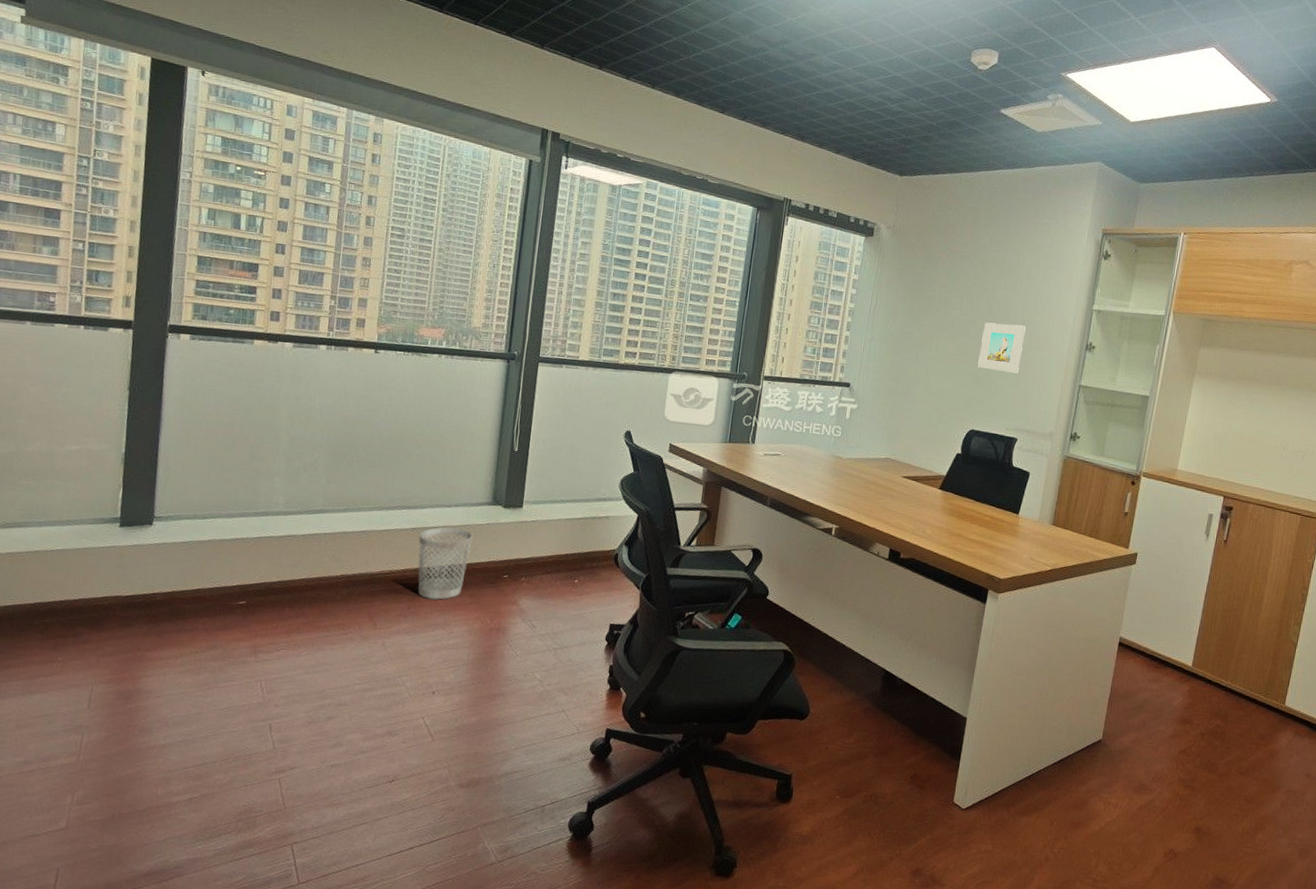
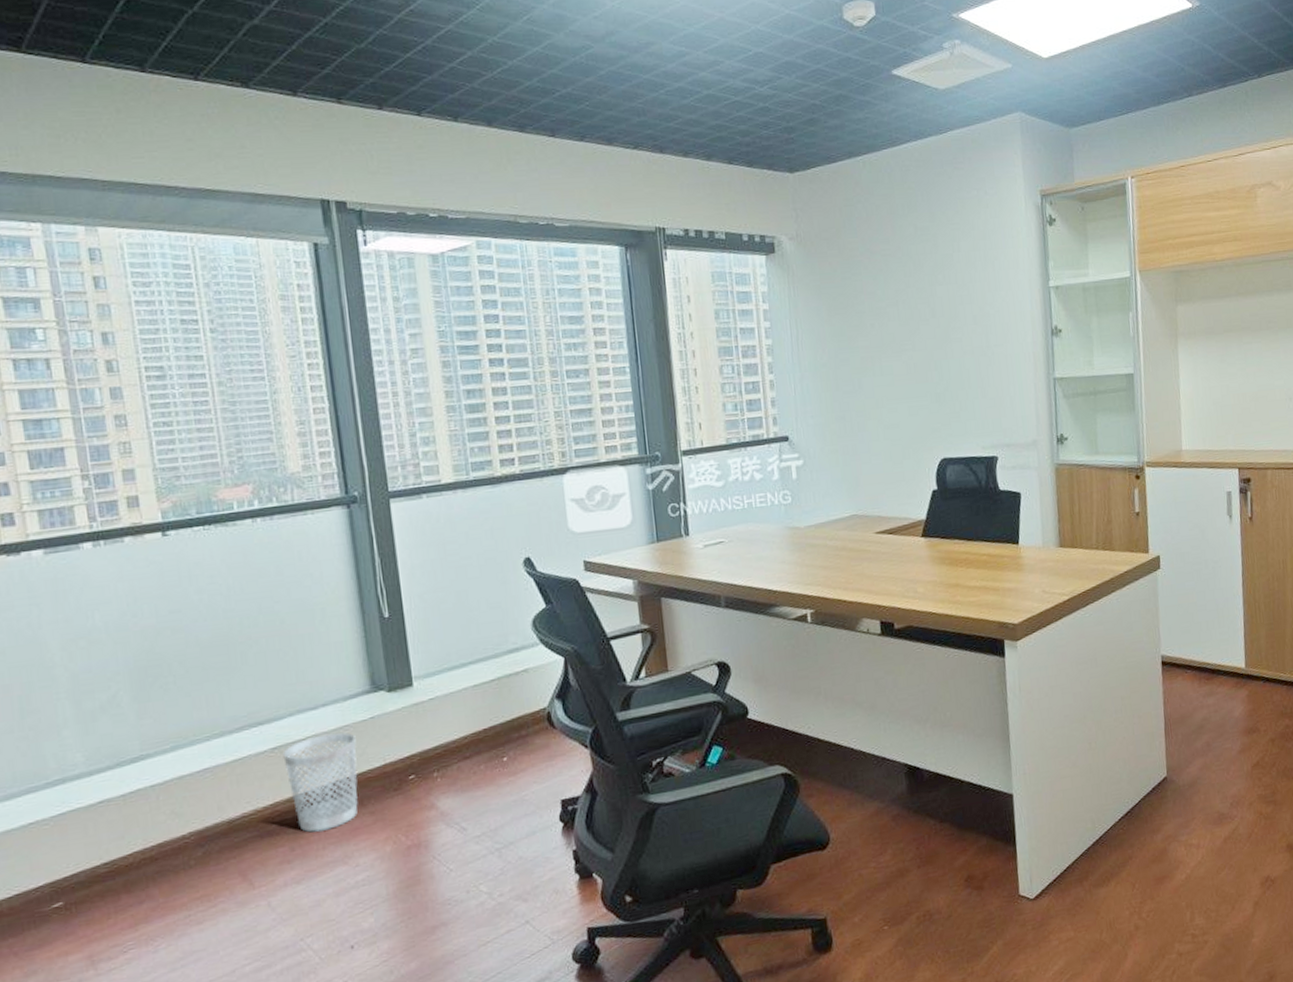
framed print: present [978,322,1026,373] -> none [930,322,982,383]

